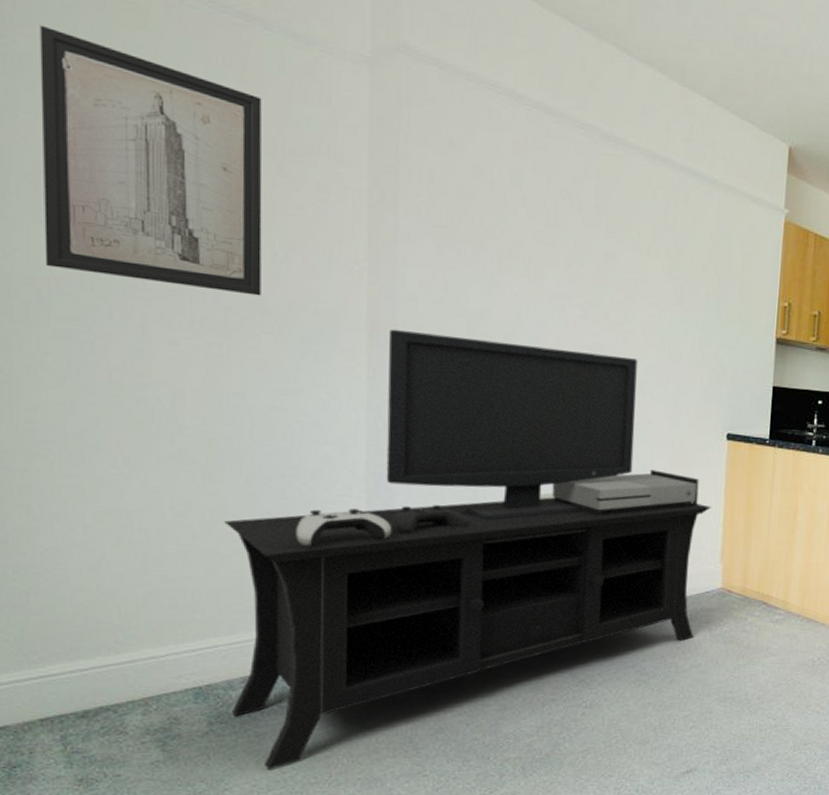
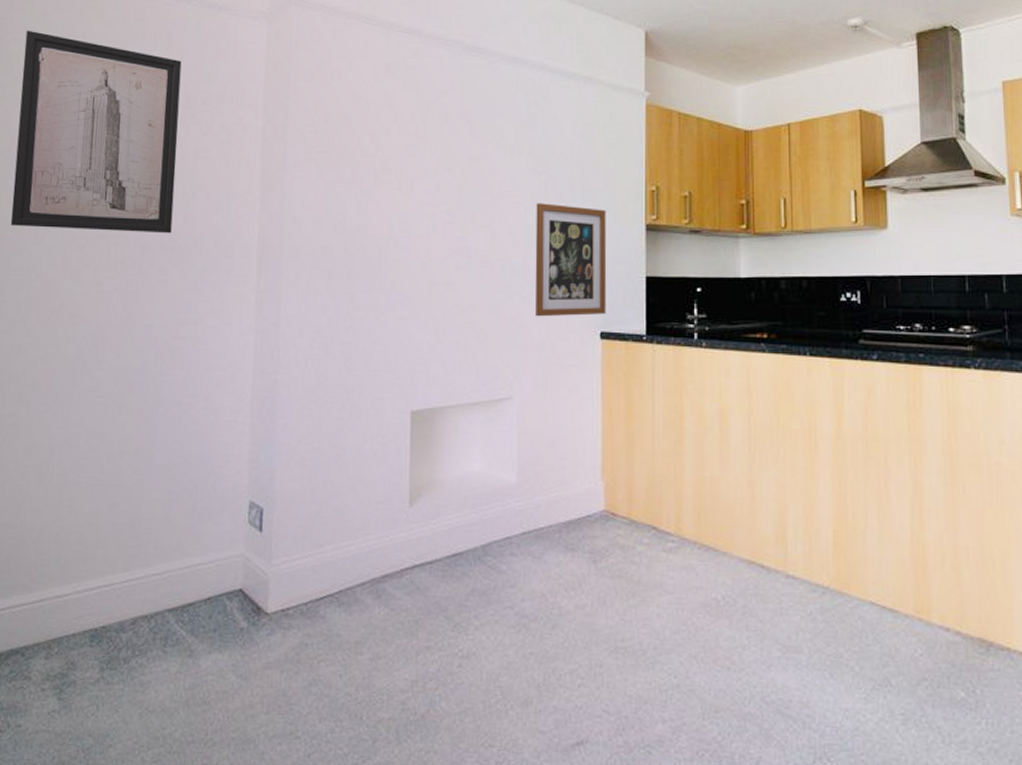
media console: present [224,328,711,769] -> none [121,252,588,724]
wall art: none [666,306,739,418] -> present [535,203,607,317]

